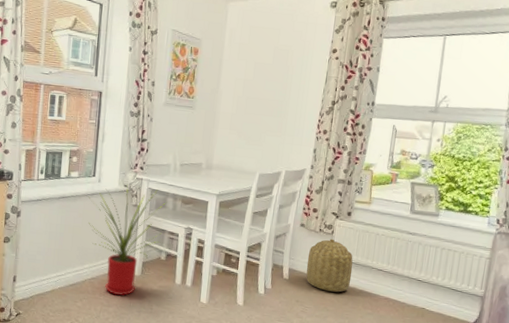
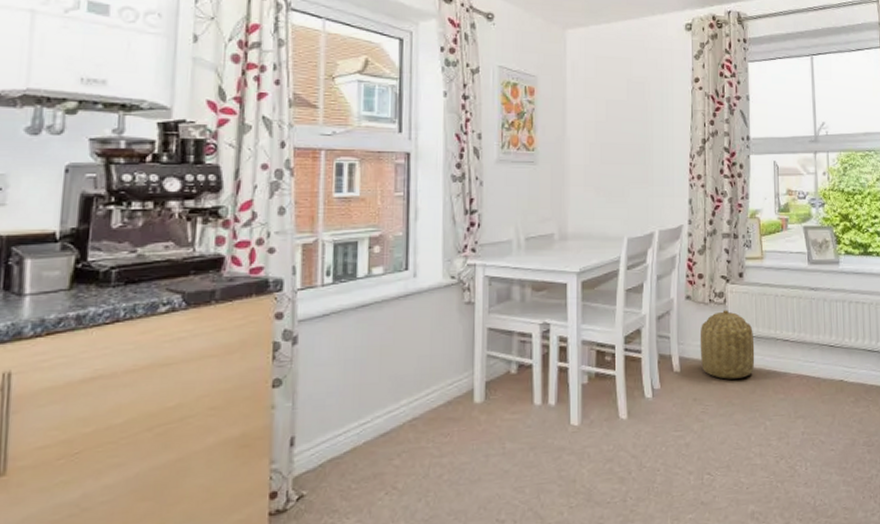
house plant: present [88,184,167,296] -> none [400,275,512,438]

